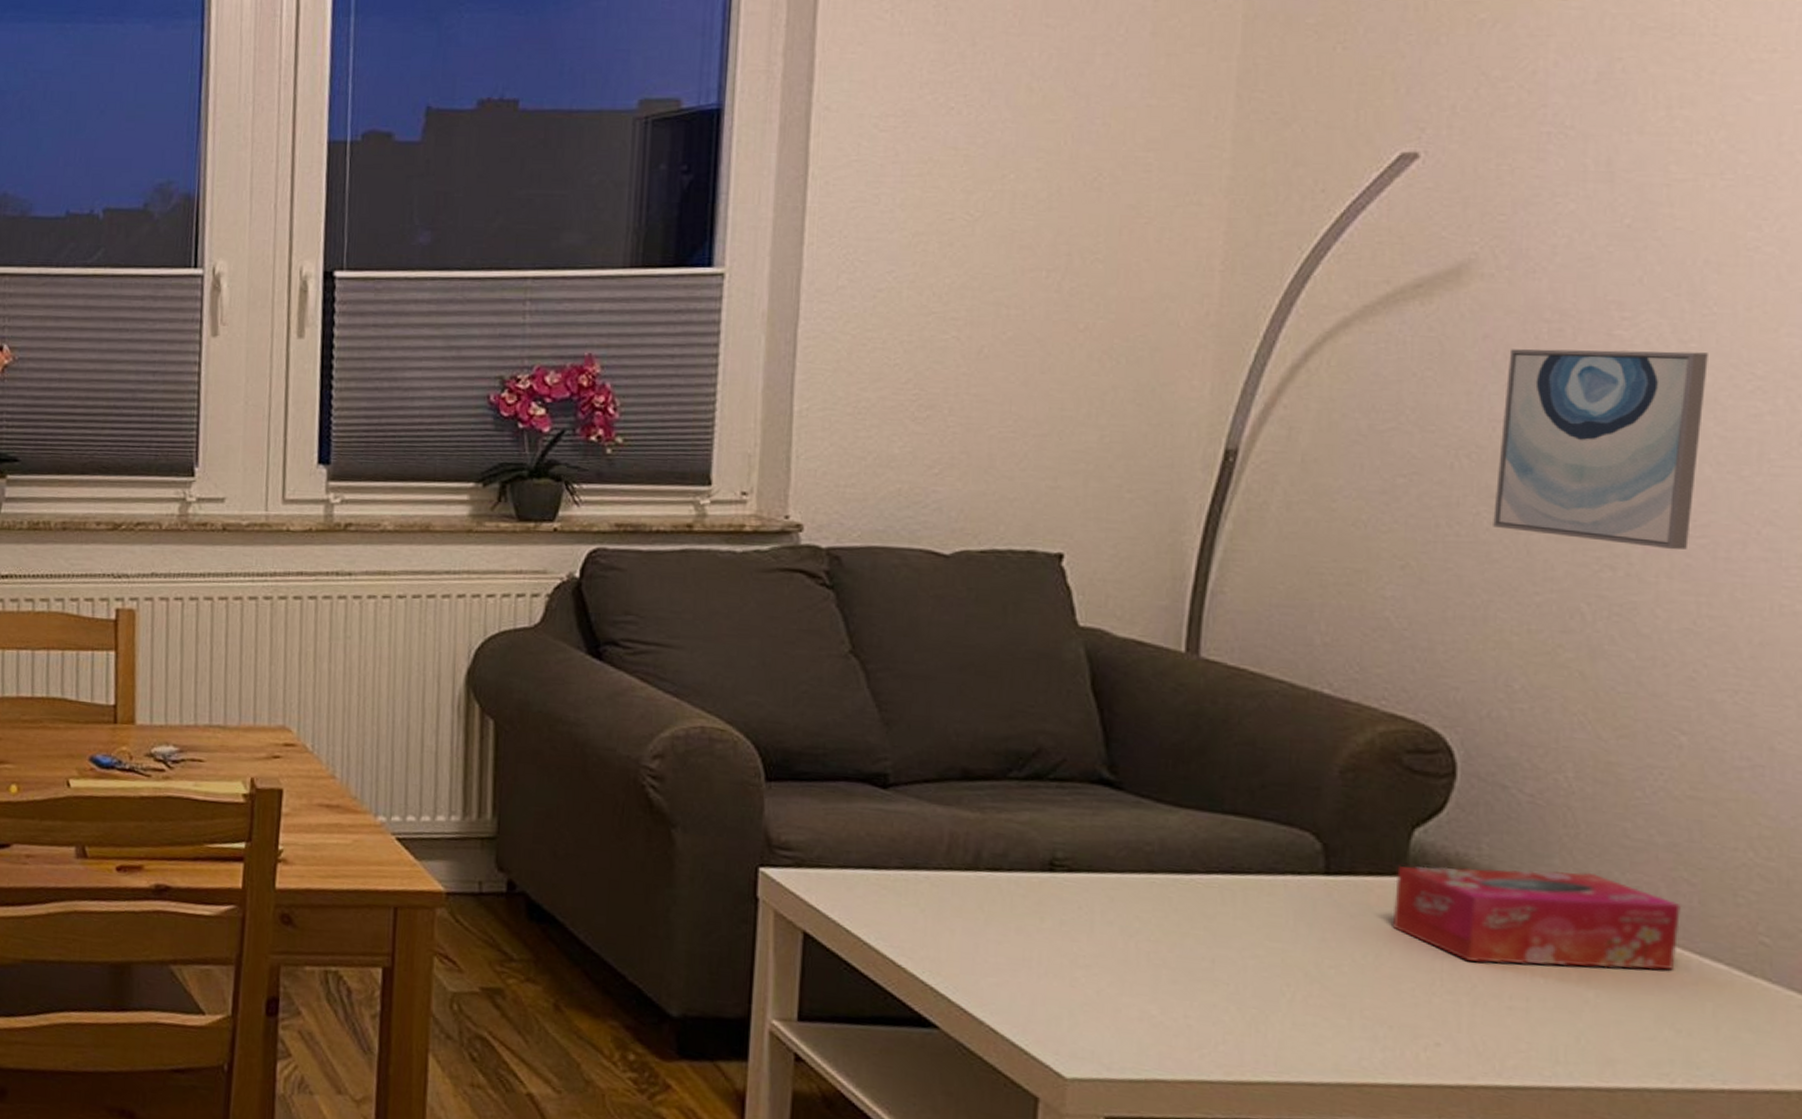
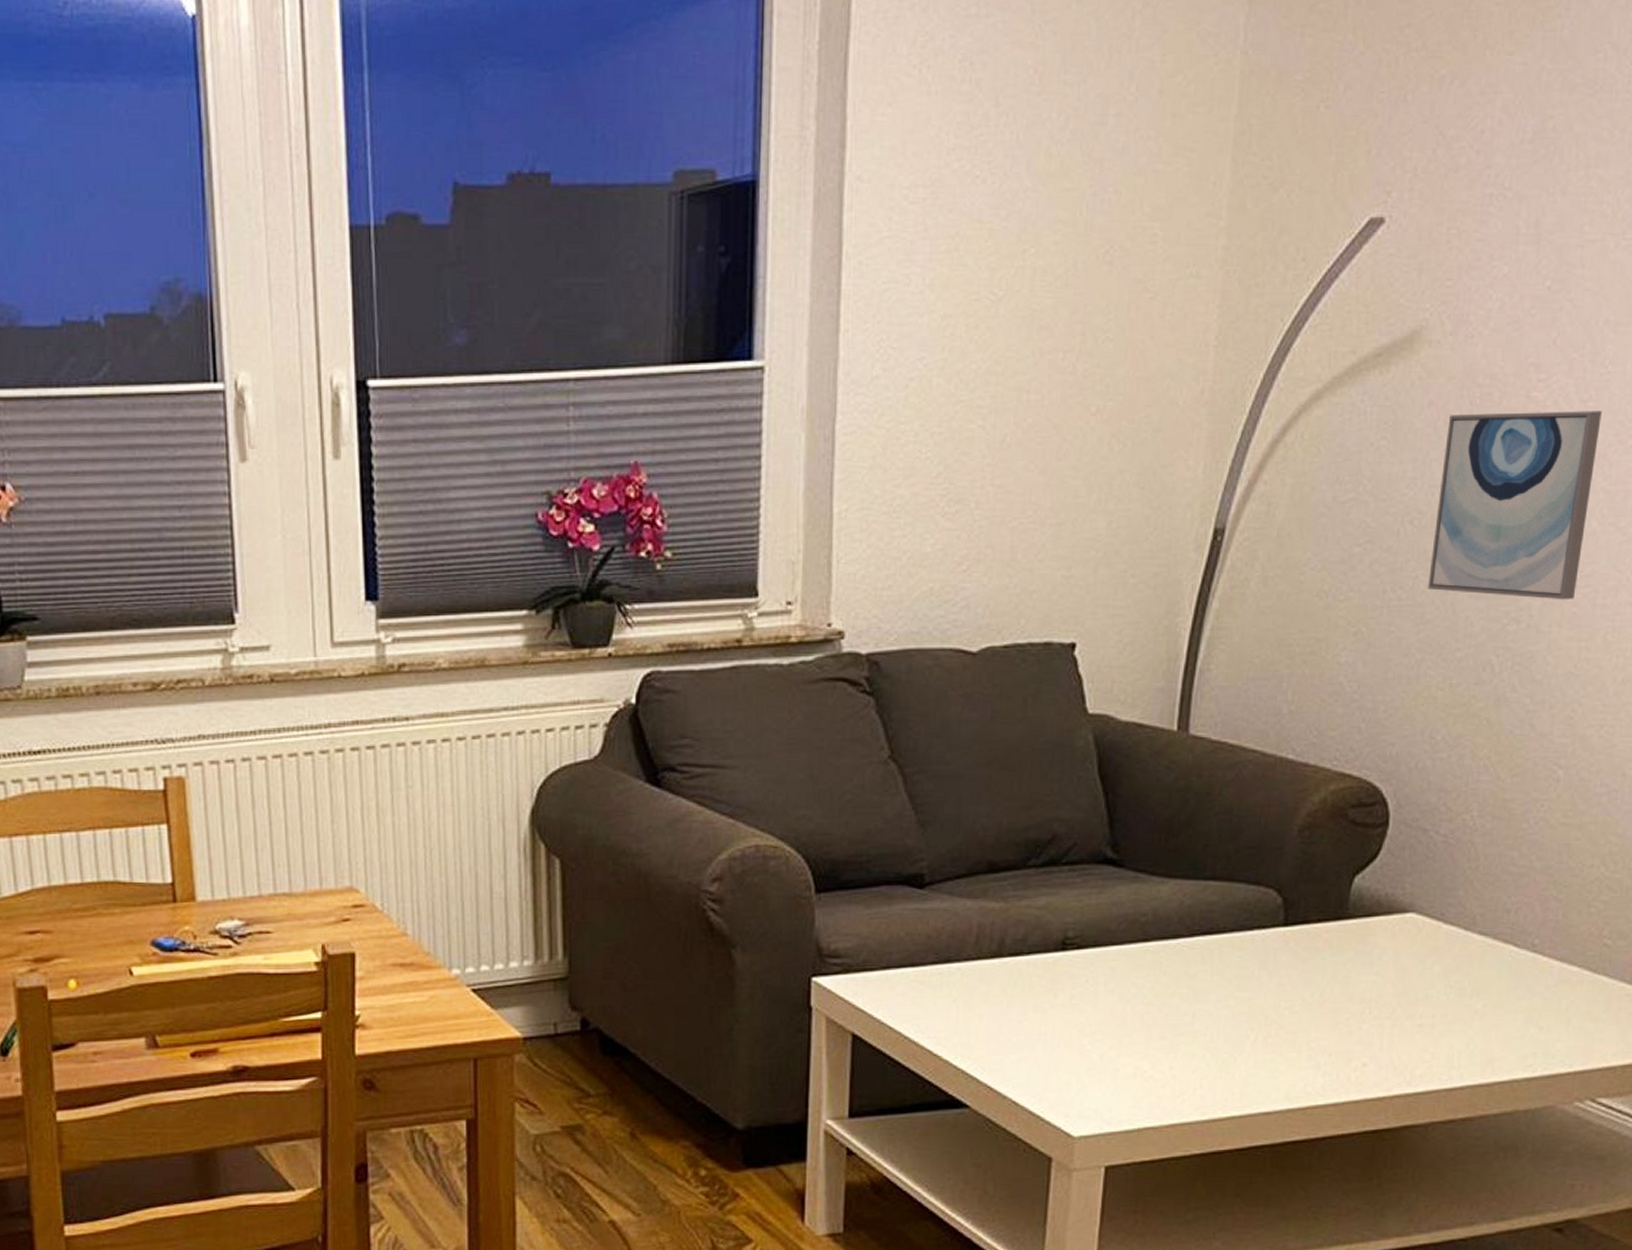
tissue box: present [1392,865,1681,970] -> none [1334,899,1549,990]

